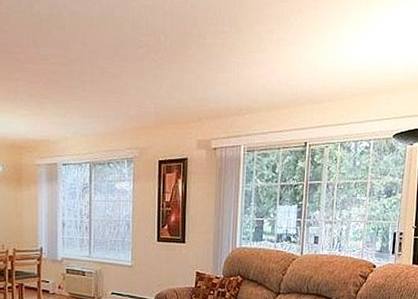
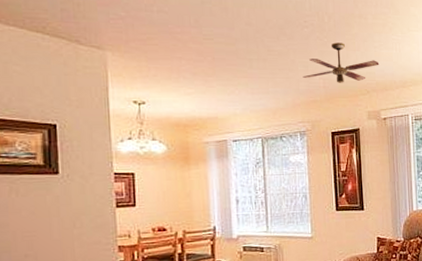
ceiling fan: none [134,64,215,109] -> present [303,42,380,83]

